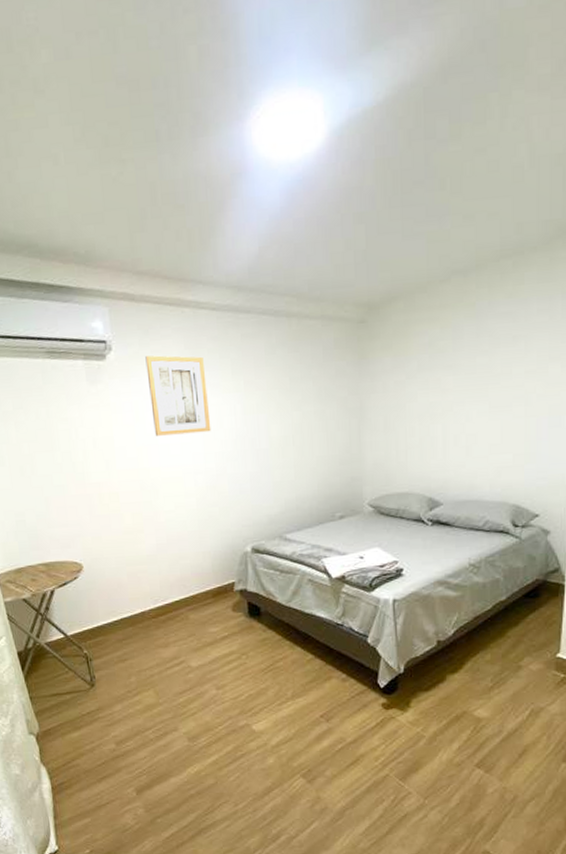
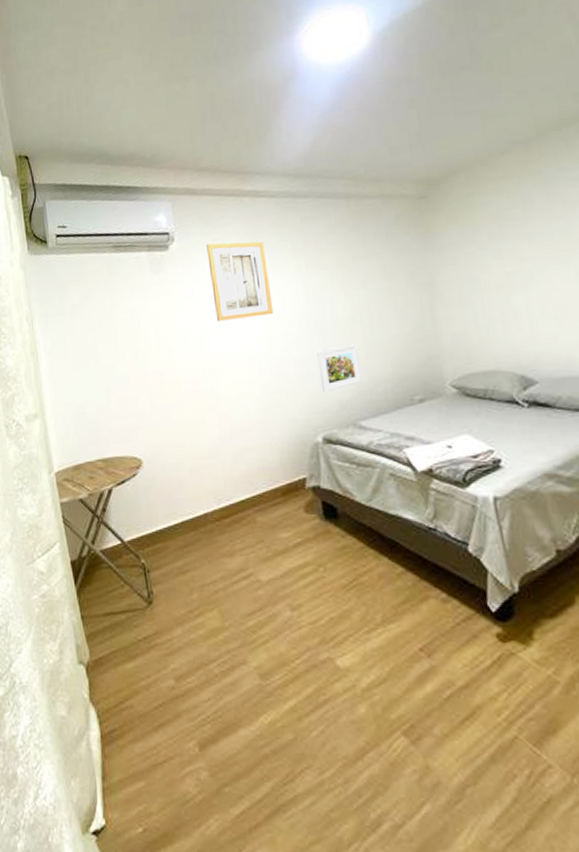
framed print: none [250,463,291,507] -> present [317,344,363,393]

